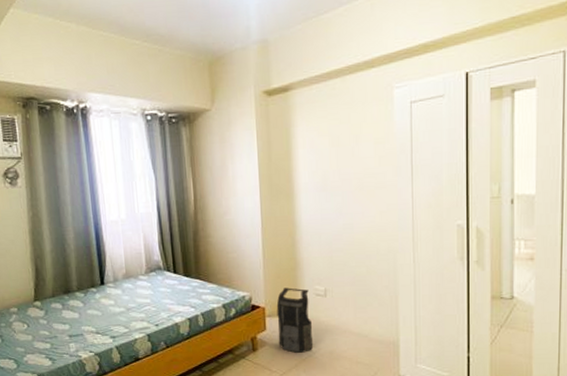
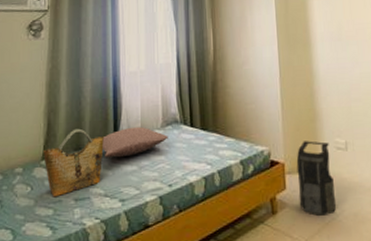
grocery bag: none [35,273,92,334] -> present [43,128,104,197]
pillow: none [89,272,153,301] -> present [102,126,168,158]

